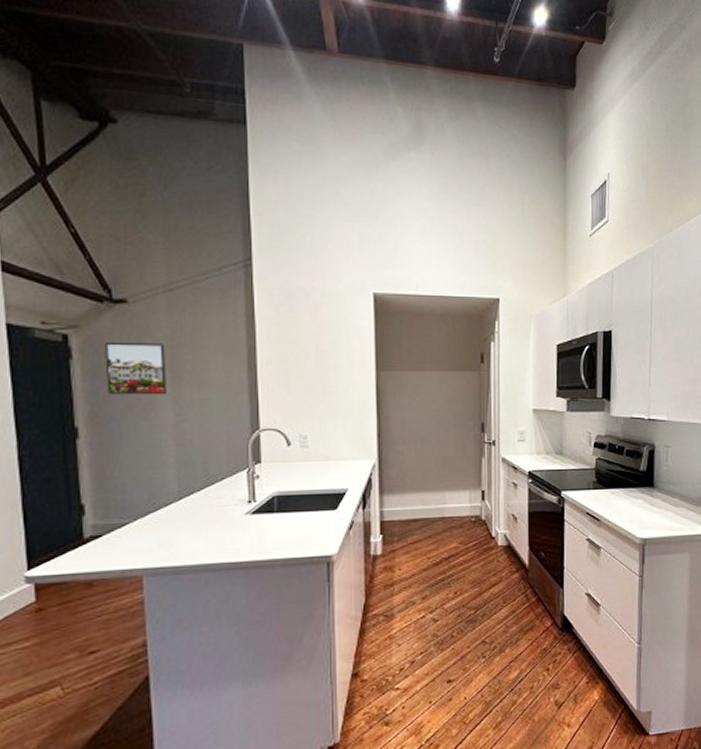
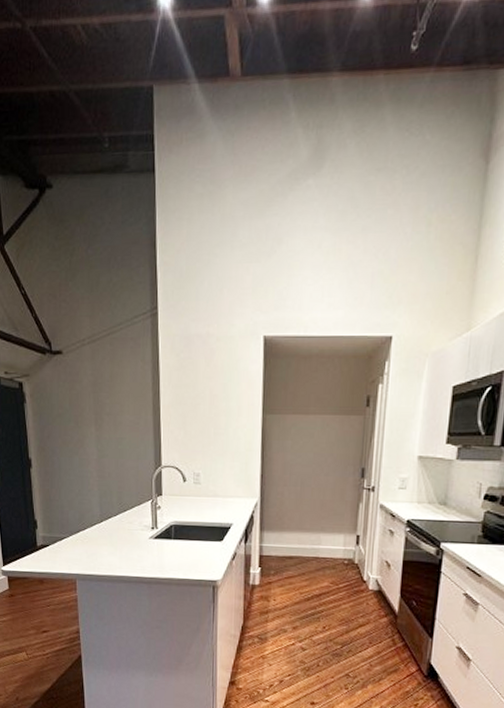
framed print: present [105,343,168,395] -> none [48,389,92,434]

